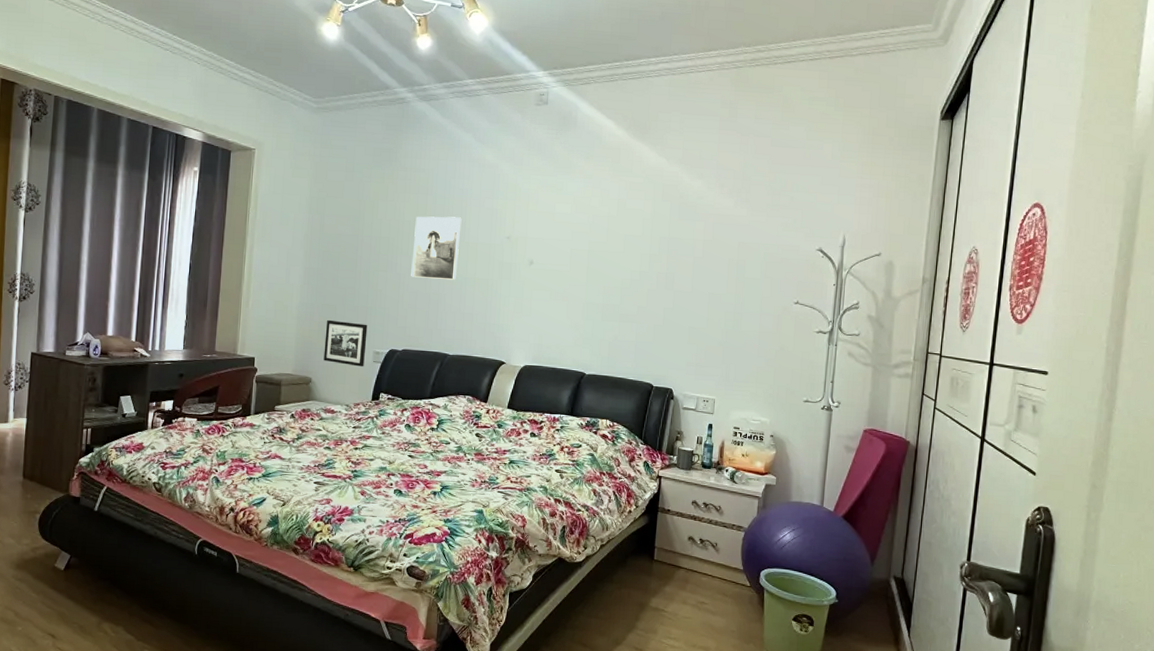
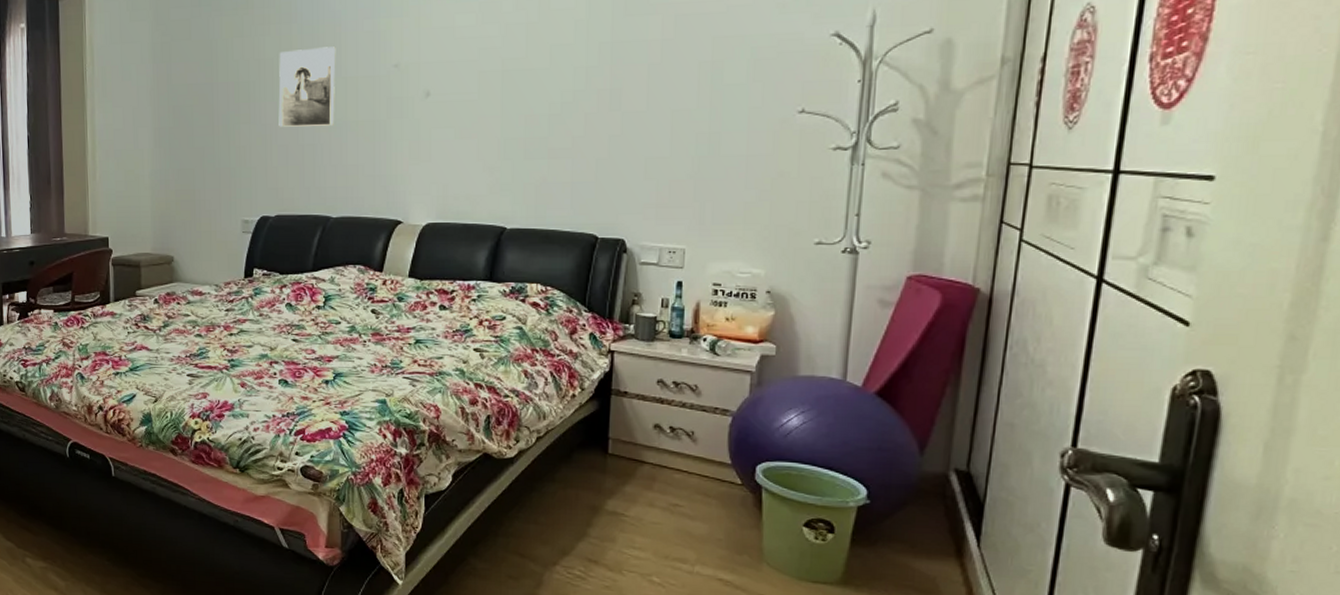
picture frame: present [323,319,368,367] -> none [184,187,233,239]

